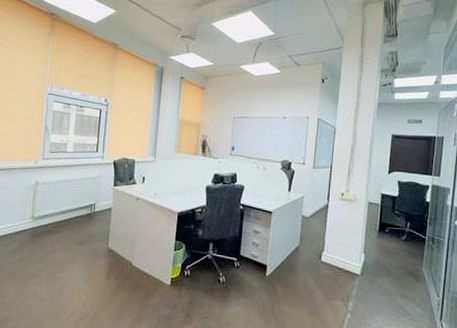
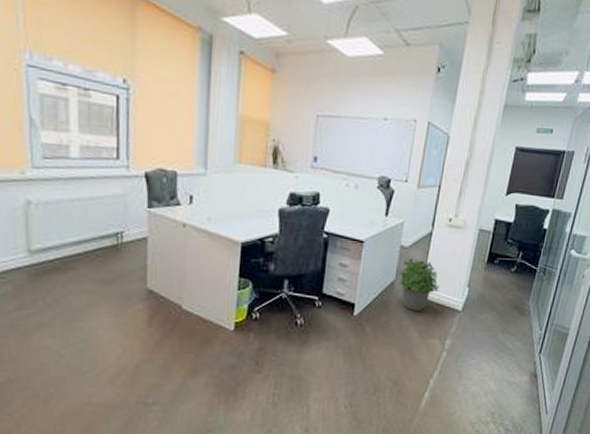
potted plant: none [303,226,338,274] -> present [399,258,439,311]

